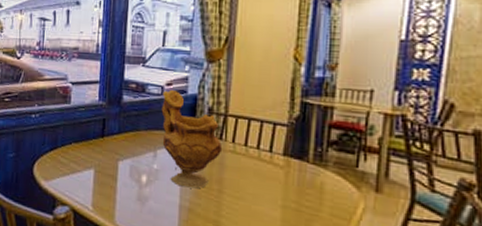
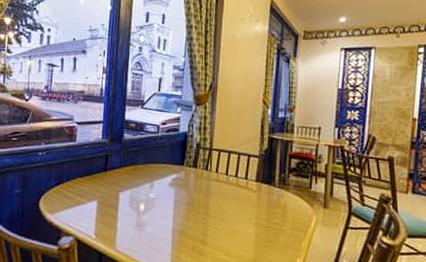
vase: present [161,89,223,189] -> none [157,128,208,213]

